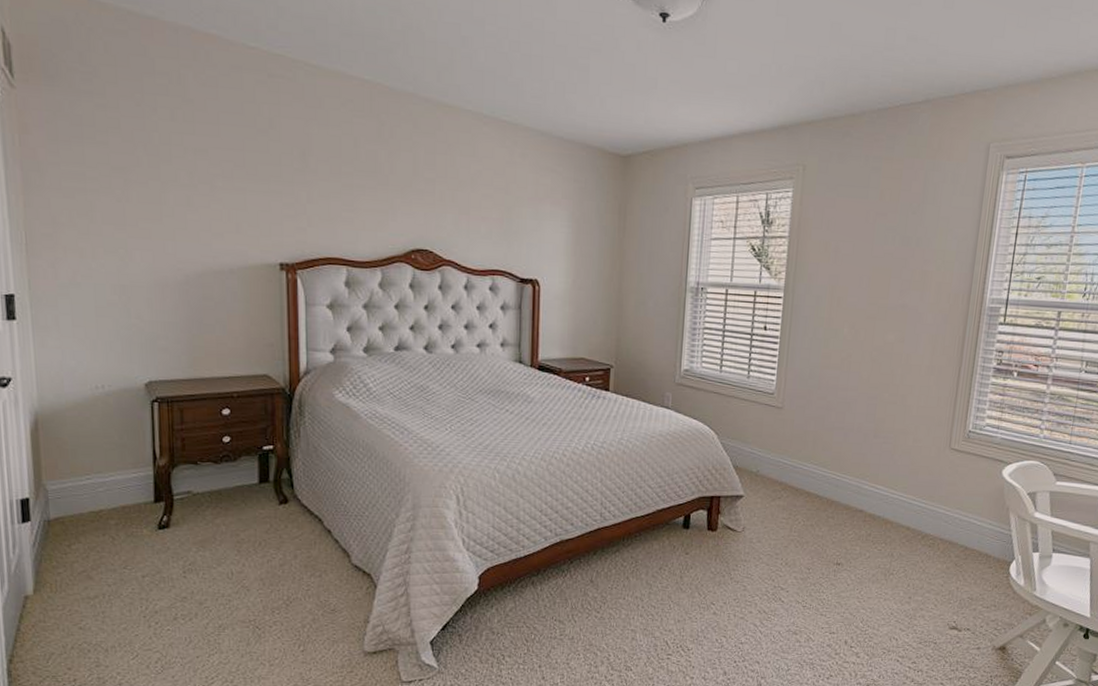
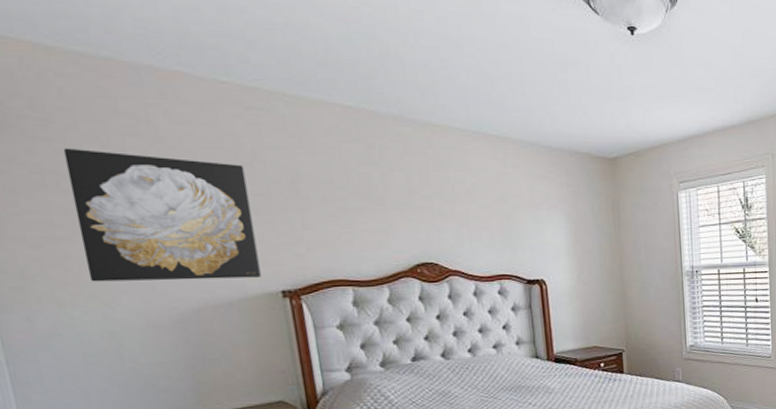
wall art: none [102,102,263,247] -> present [63,147,262,282]

